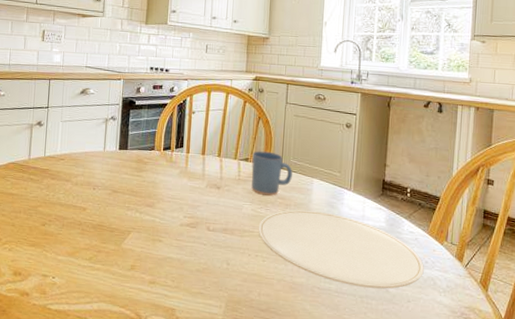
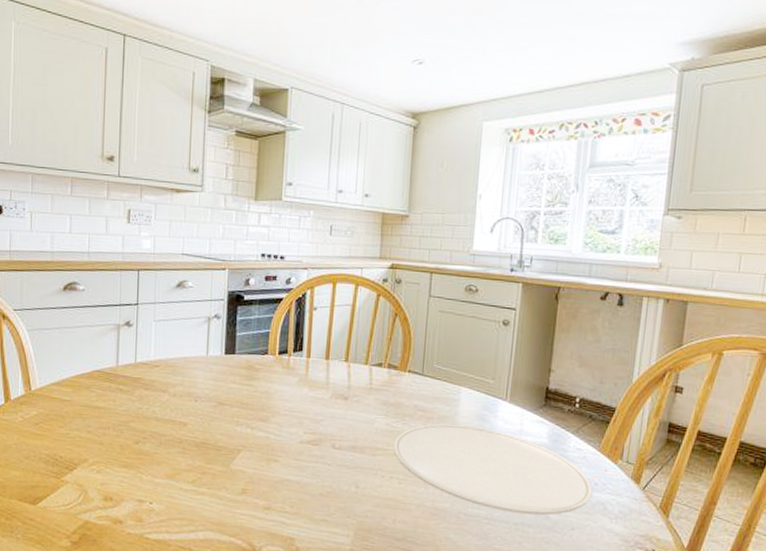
mug: present [251,151,292,196] -> none [385,354,436,407]

